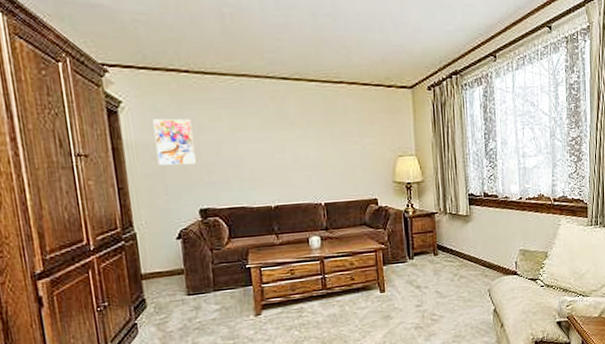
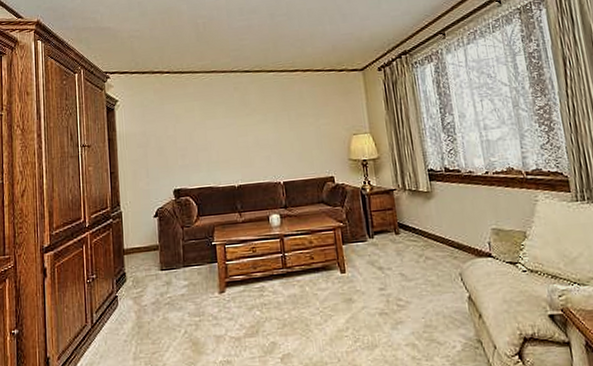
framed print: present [152,118,196,165] -> none [140,111,172,152]

